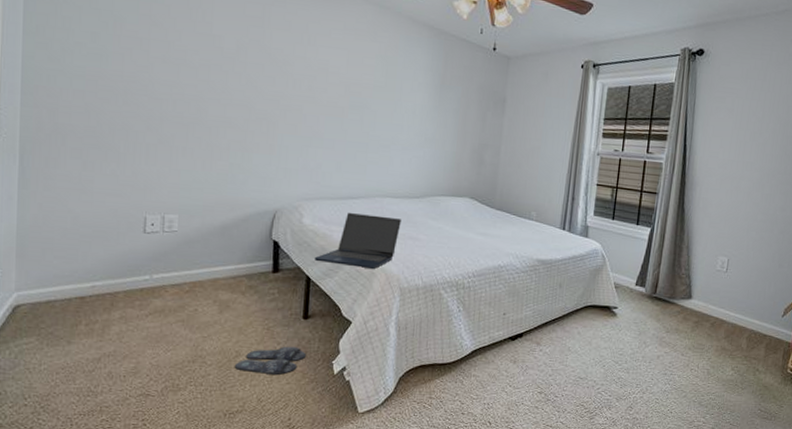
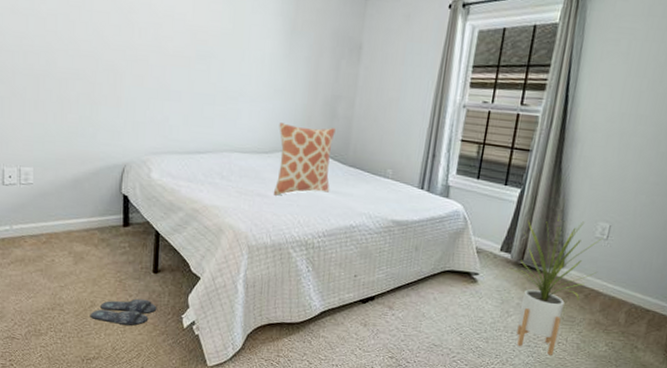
laptop: present [314,212,401,270] -> none [162,167,249,227]
pillow: none [425,169,483,238] -> present [274,123,336,196]
house plant: none [645,250,723,382] -> present [509,215,603,355]

